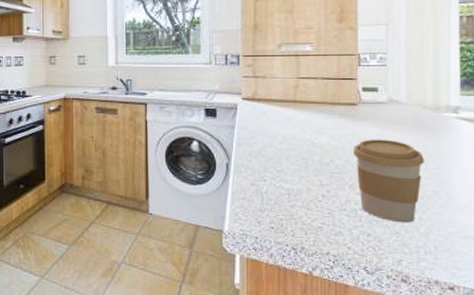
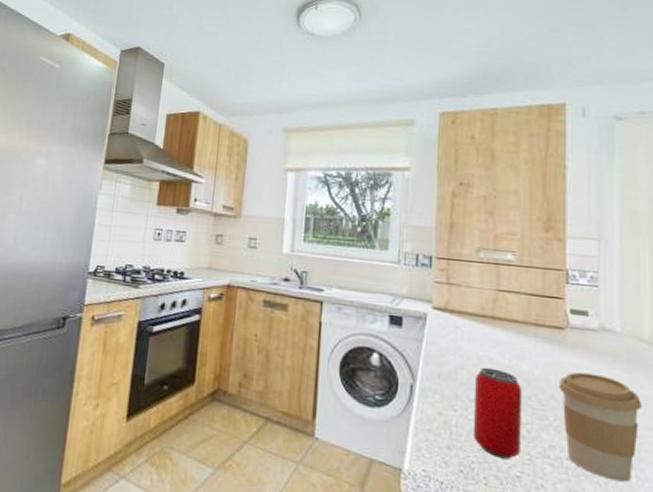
can: none [280,143,321,215] -> present [472,367,521,460]

